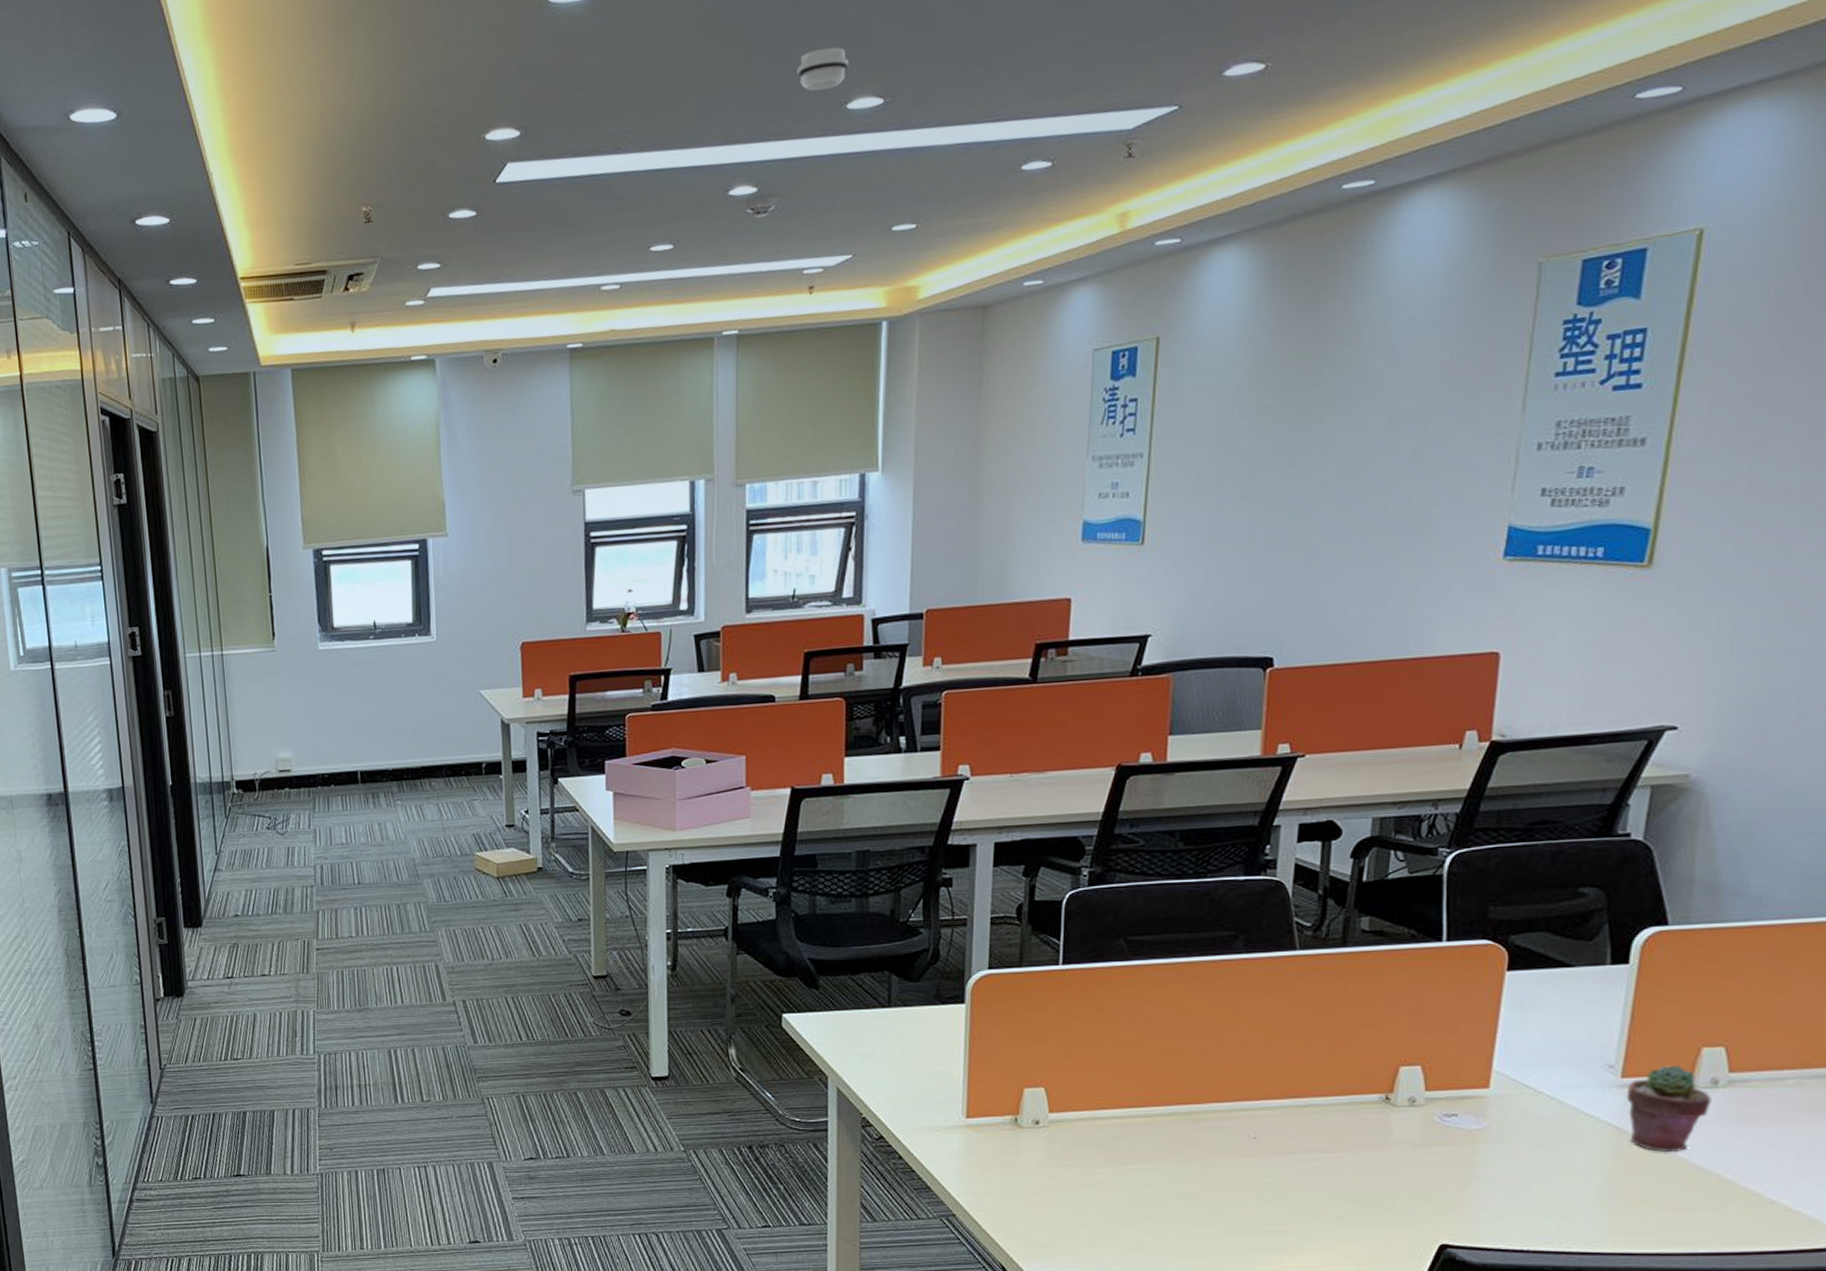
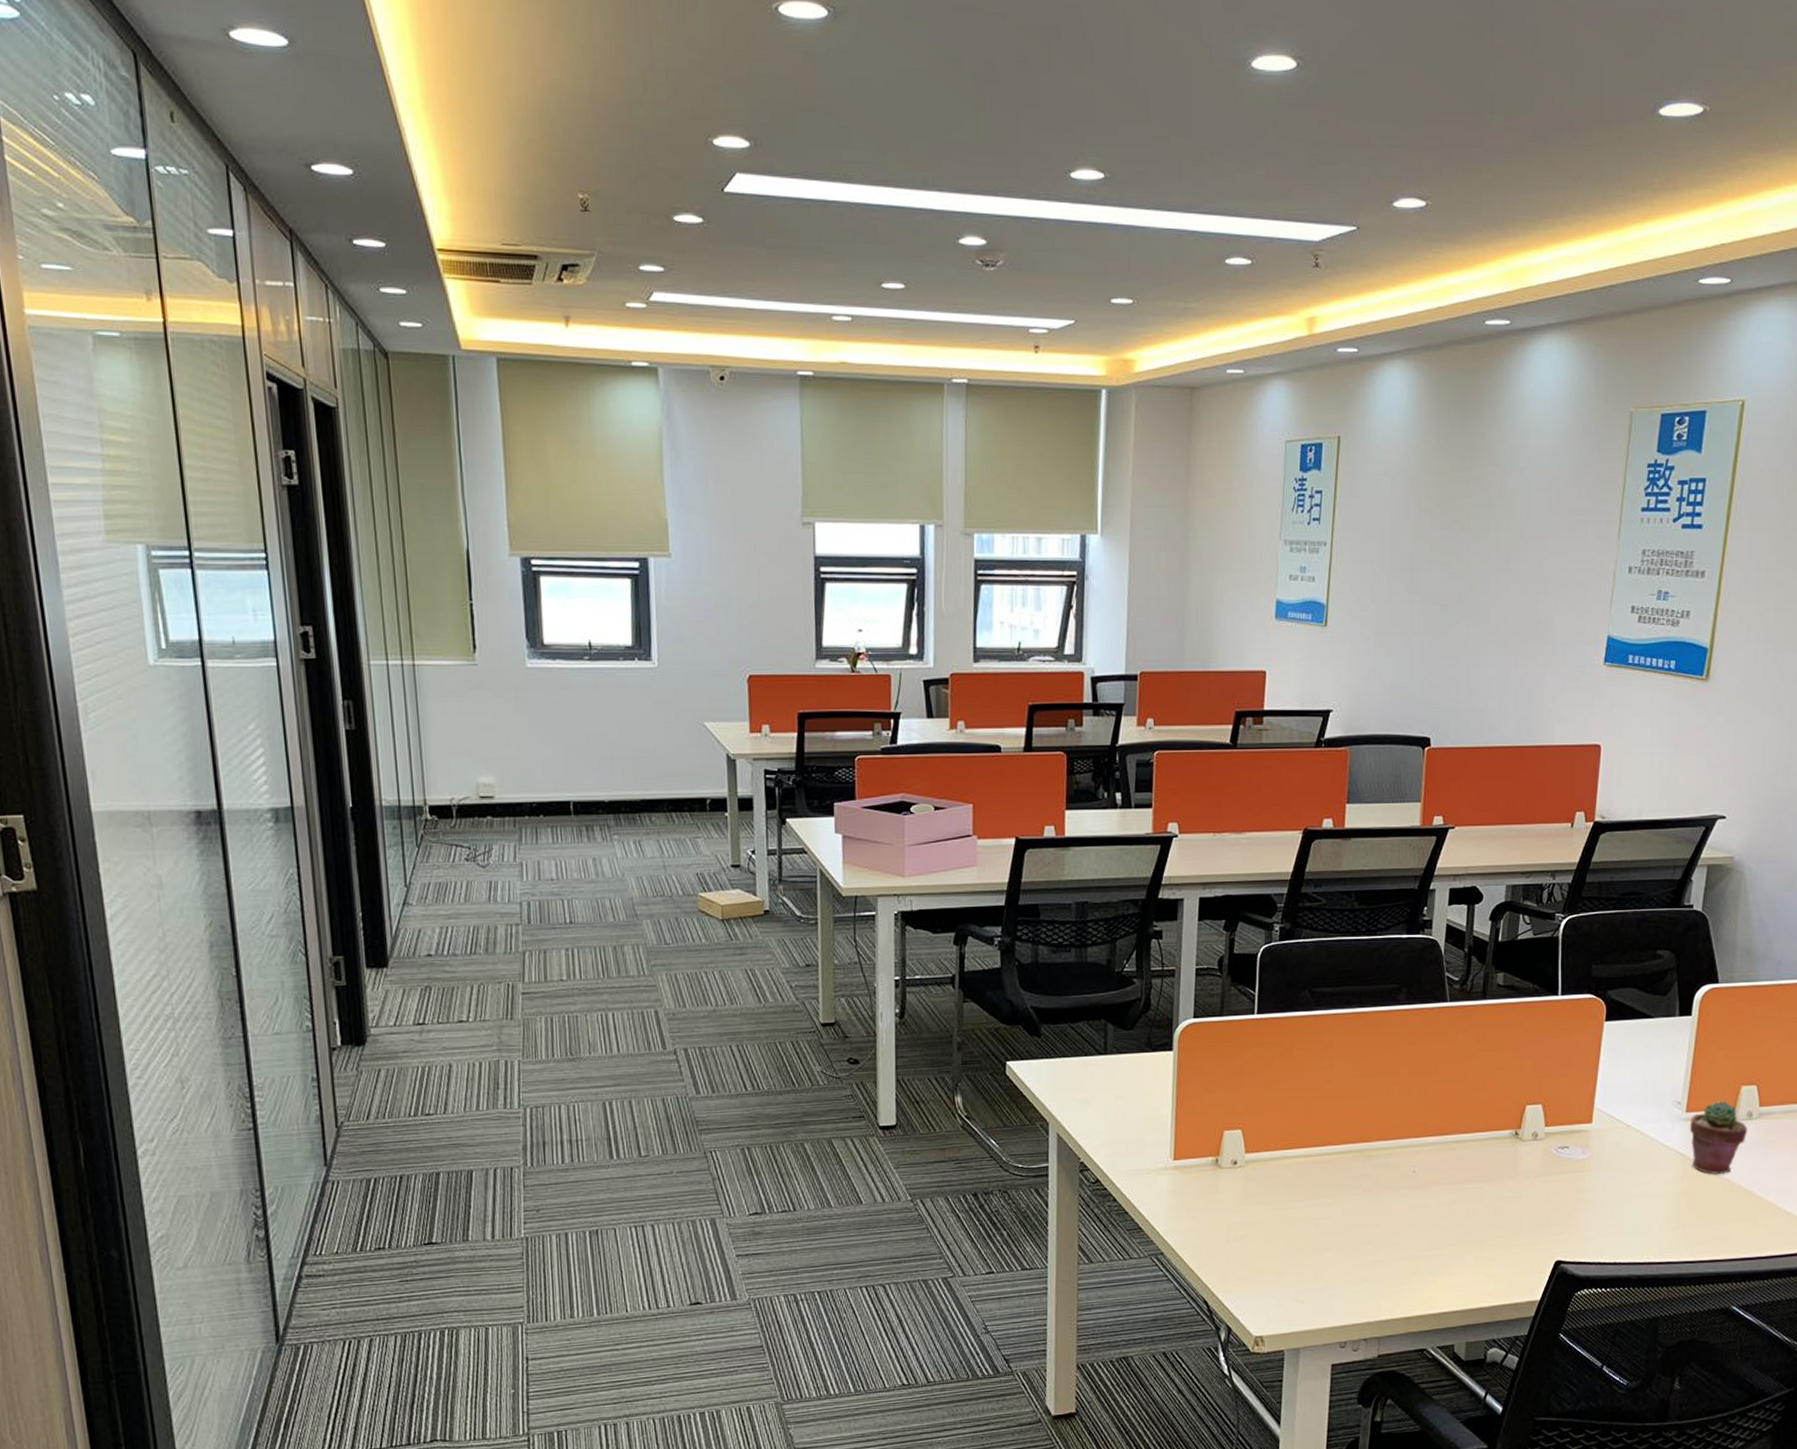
smoke detector: present [797,47,849,91] -> none [1024,115,1072,155]

